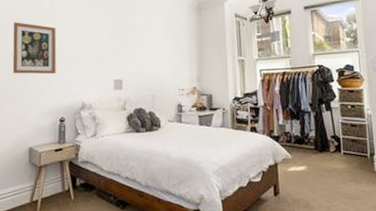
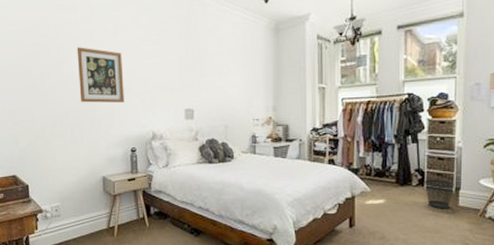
wastebasket: none [341,145,369,175] -> present [425,179,454,209]

